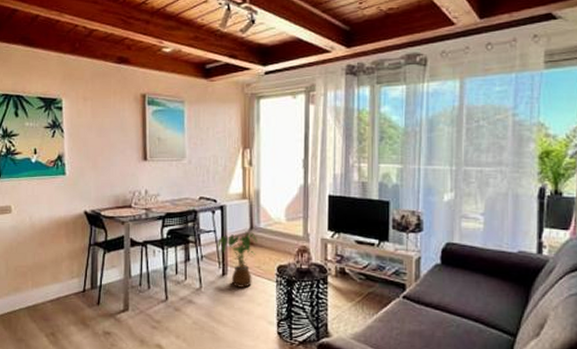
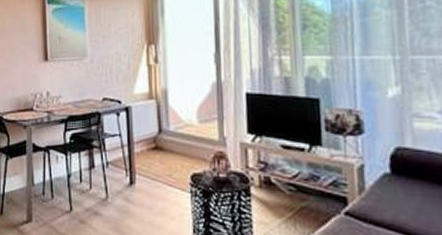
house plant: present [218,232,257,288] -> none [124,136,167,199]

